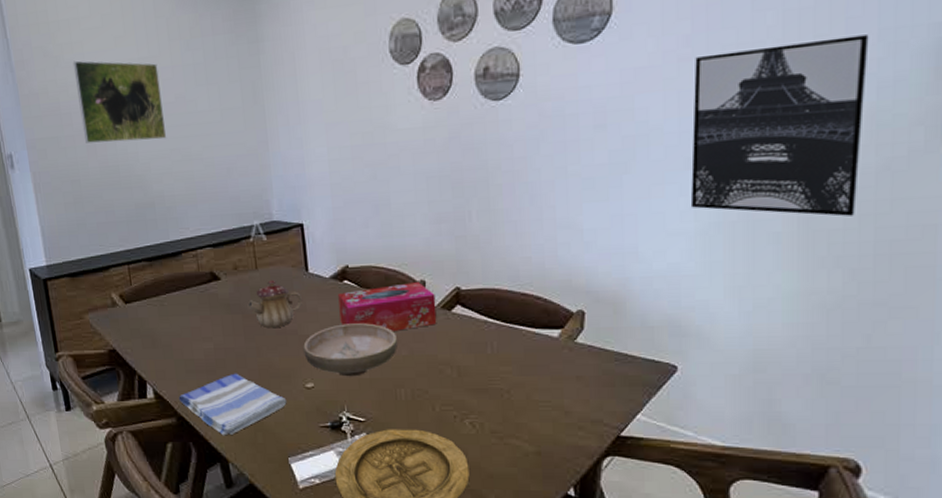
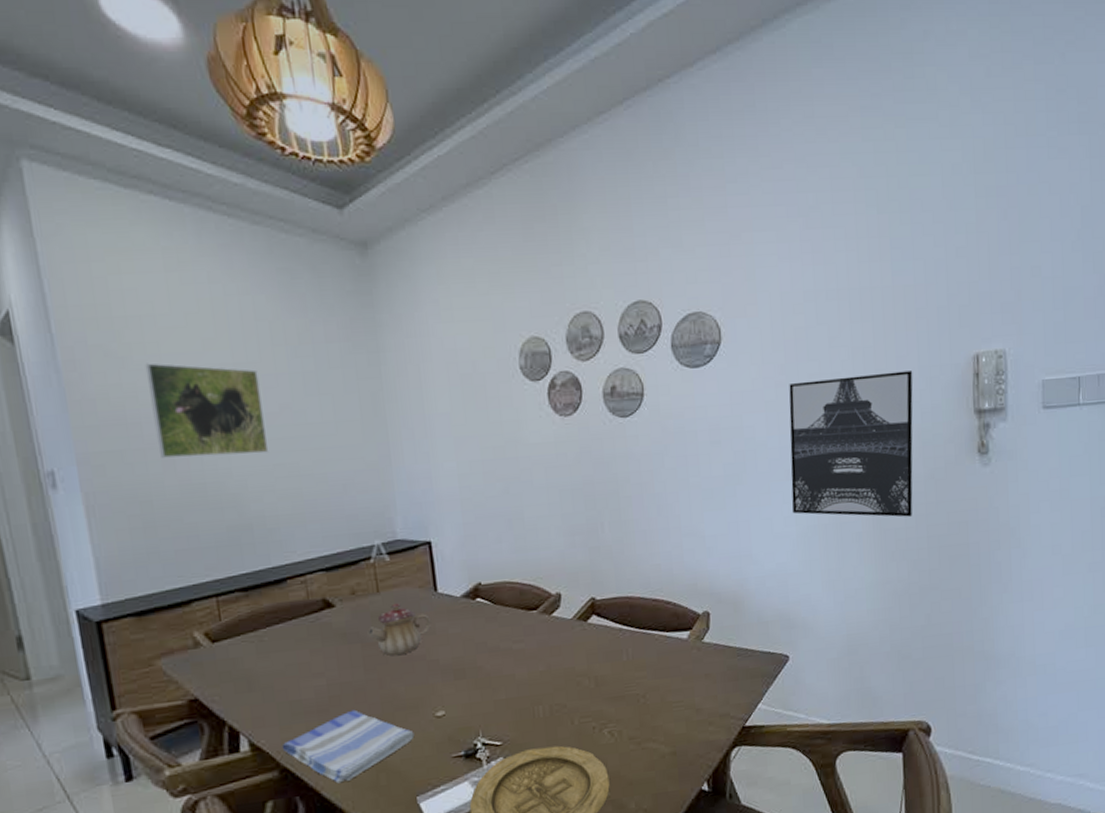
bowl: present [303,323,397,377] -> none [432,641,534,700]
tissue box: present [338,282,437,332] -> none [470,595,574,648]

